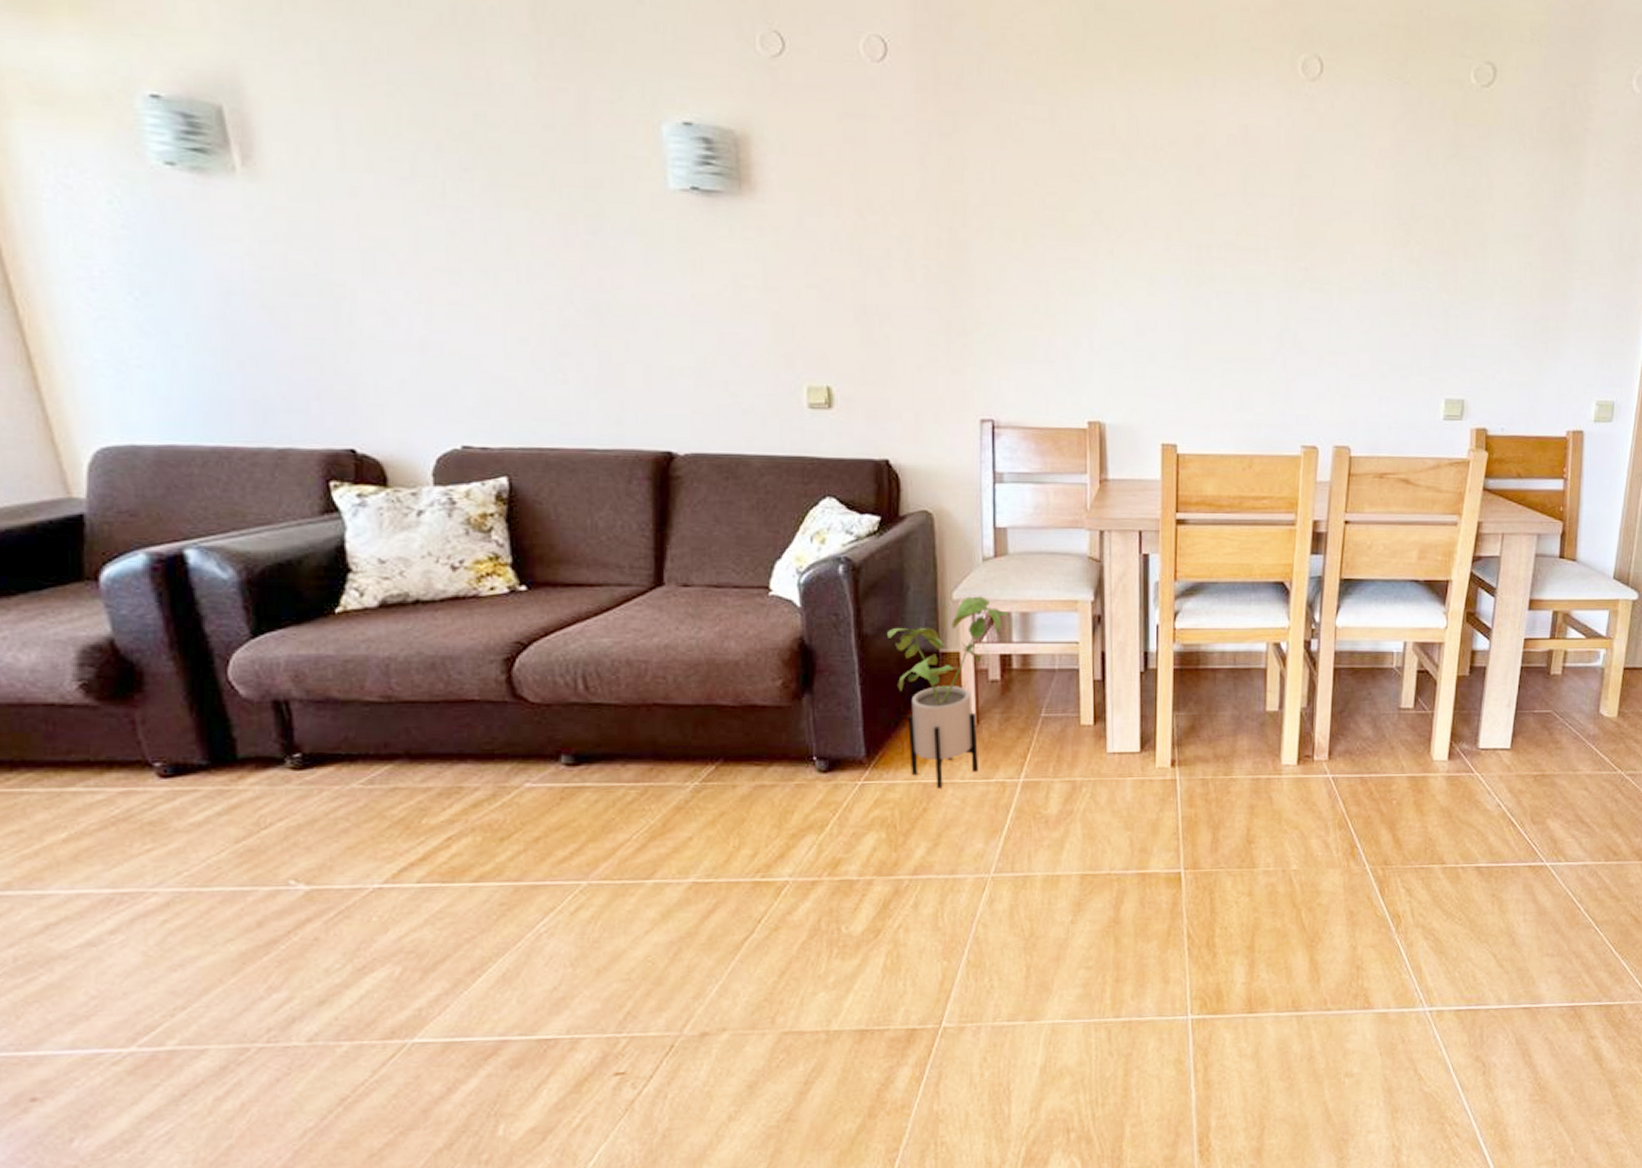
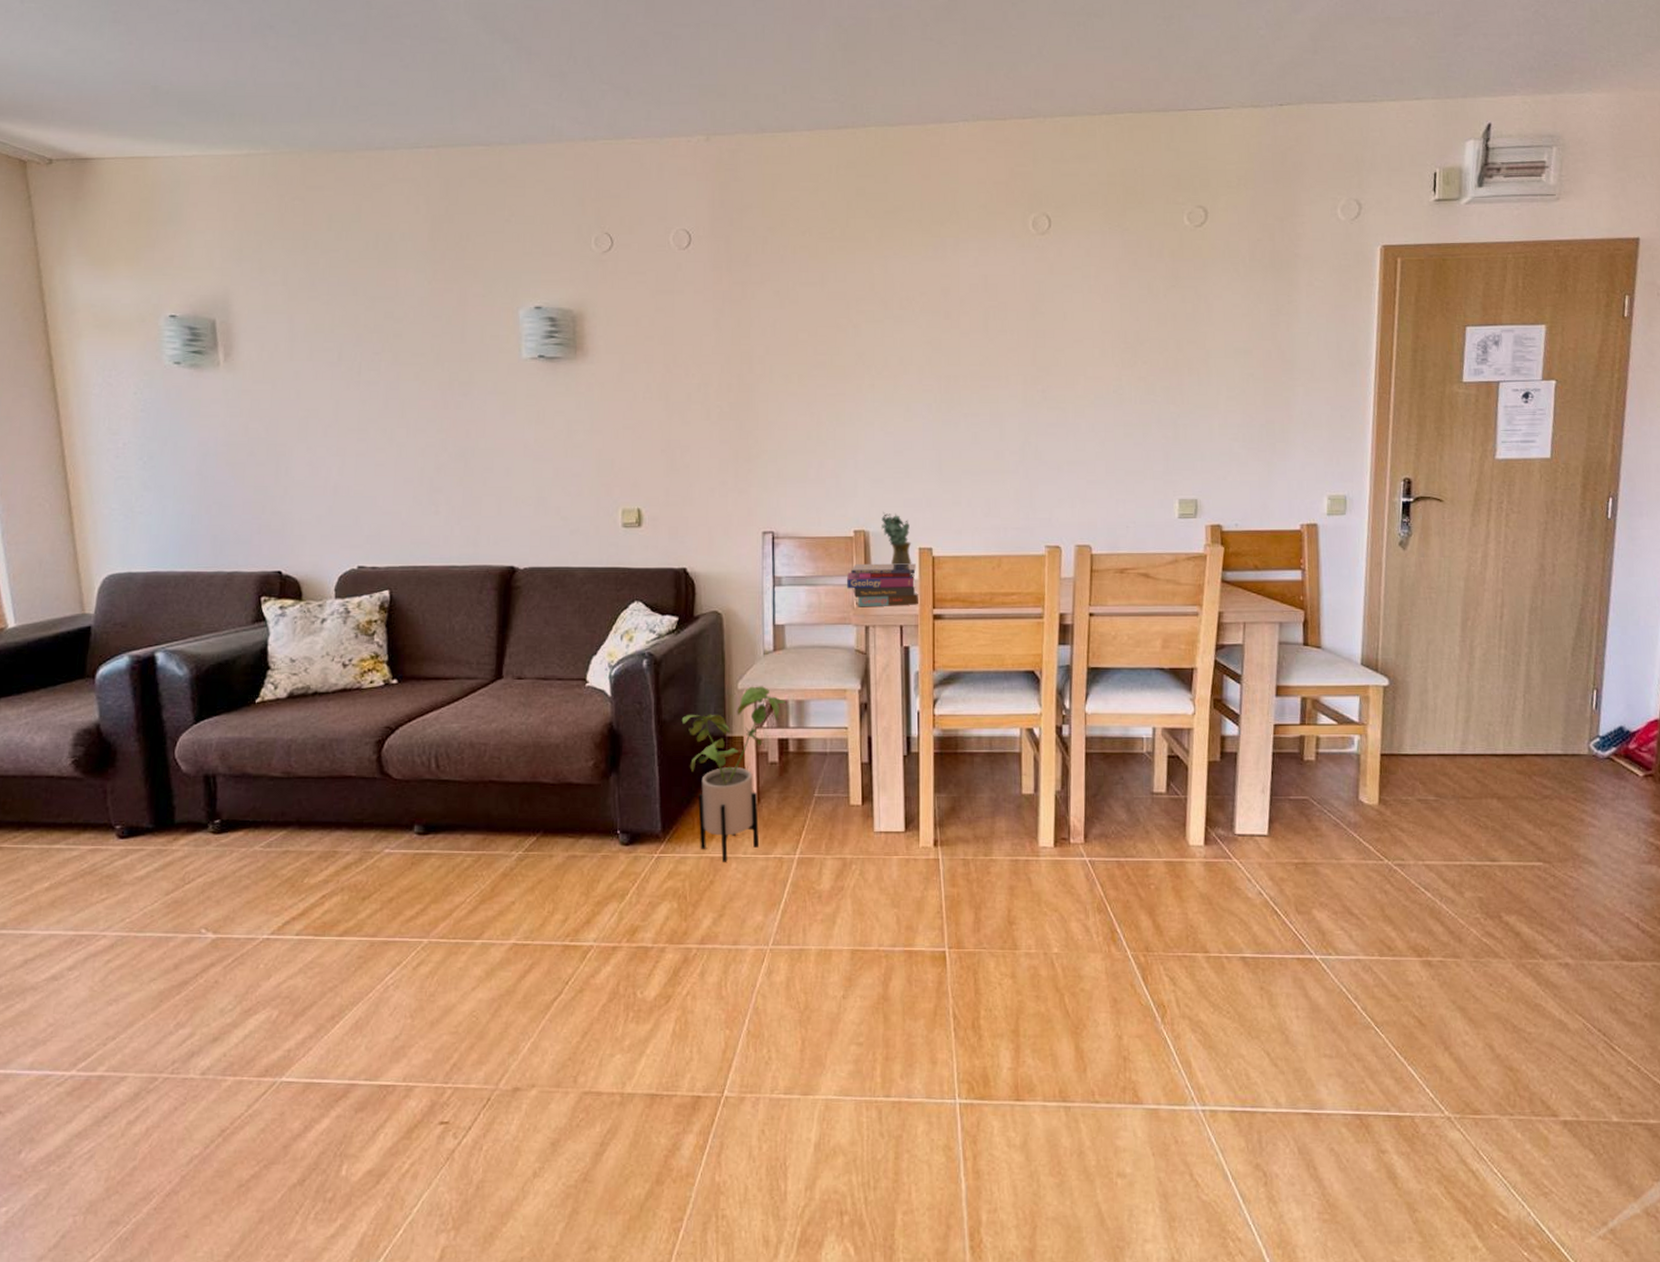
books: none [1078,459,1160,510] -> present [846,563,918,607]
vase: none [1120,400,1156,481] -> present [882,511,915,580]

